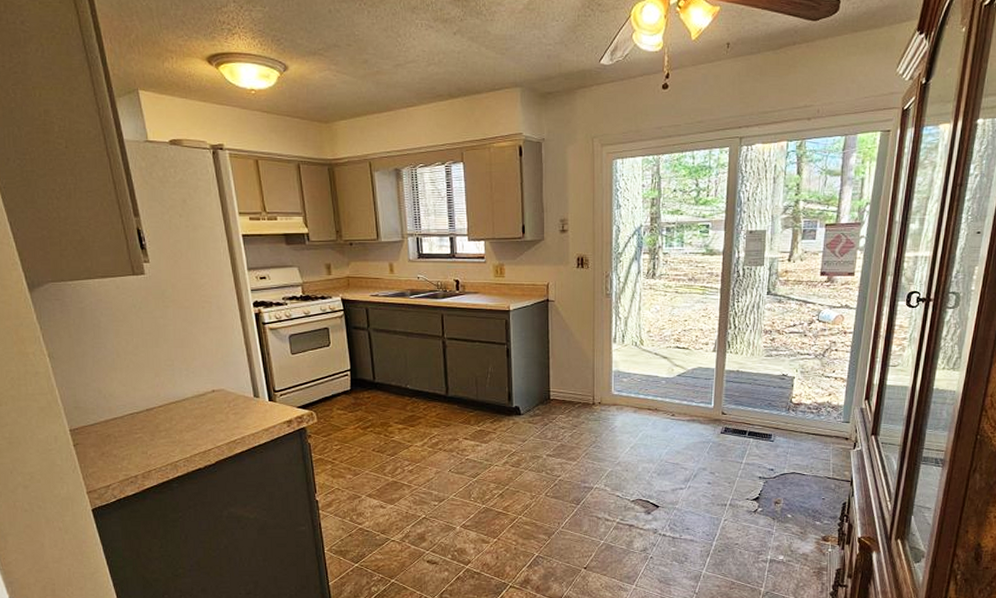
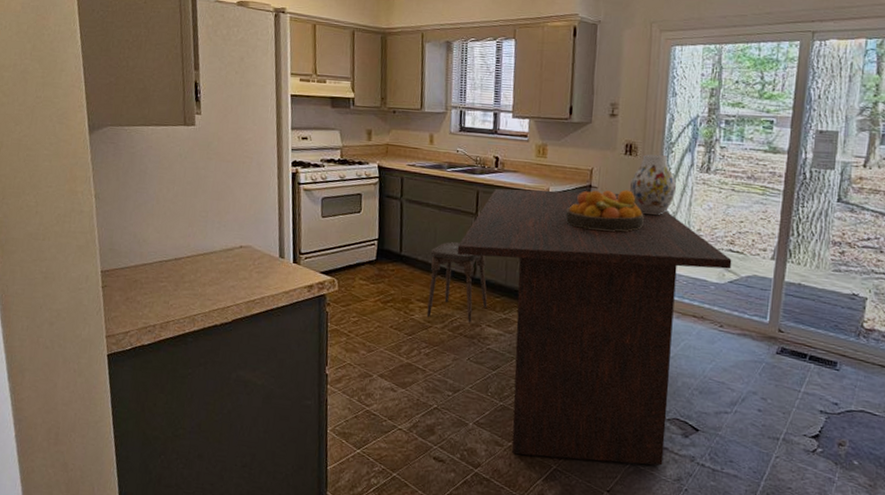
stool: none [403,365,462,438] -> present [426,242,488,323]
dining table: none [428,305,679,548] -> present [457,188,732,466]
fruit bowl: none [527,301,599,341] -> present [565,189,644,232]
vase: none [585,265,627,322] -> present [630,154,677,216]

